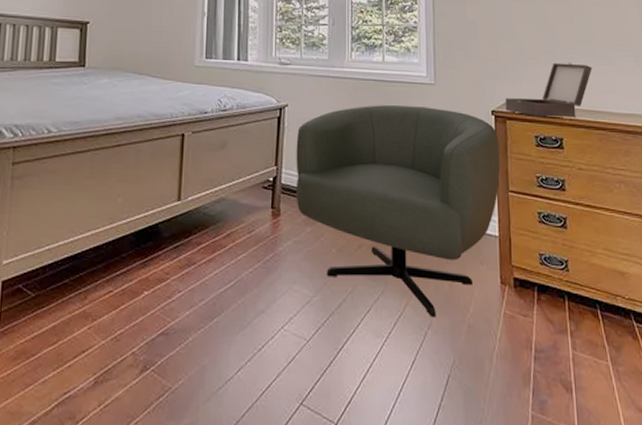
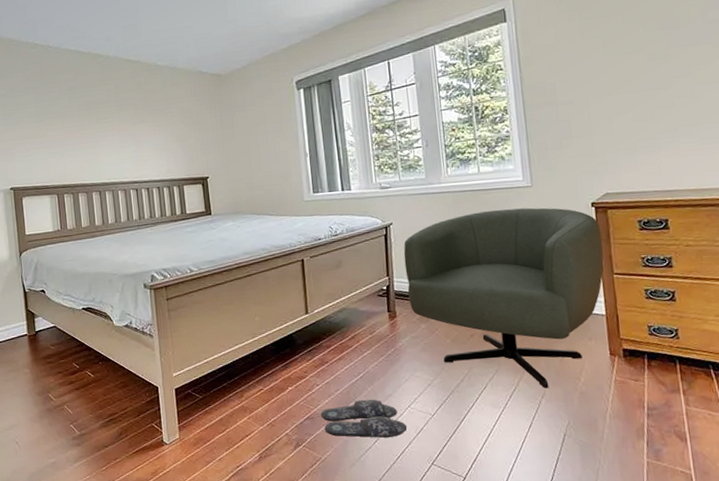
slippers: none [178,314,276,366] -> present [320,399,407,438]
jewelry box: present [505,62,592,118] -> none [604,145,698,203]

